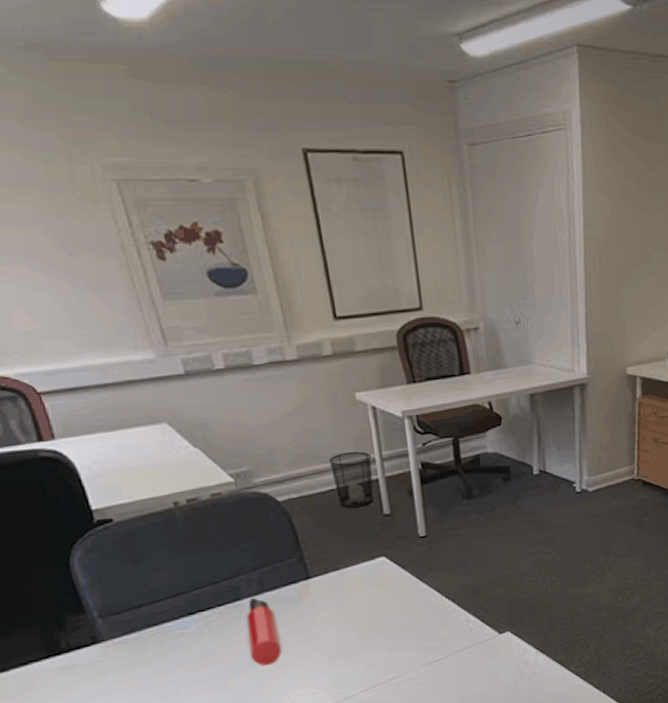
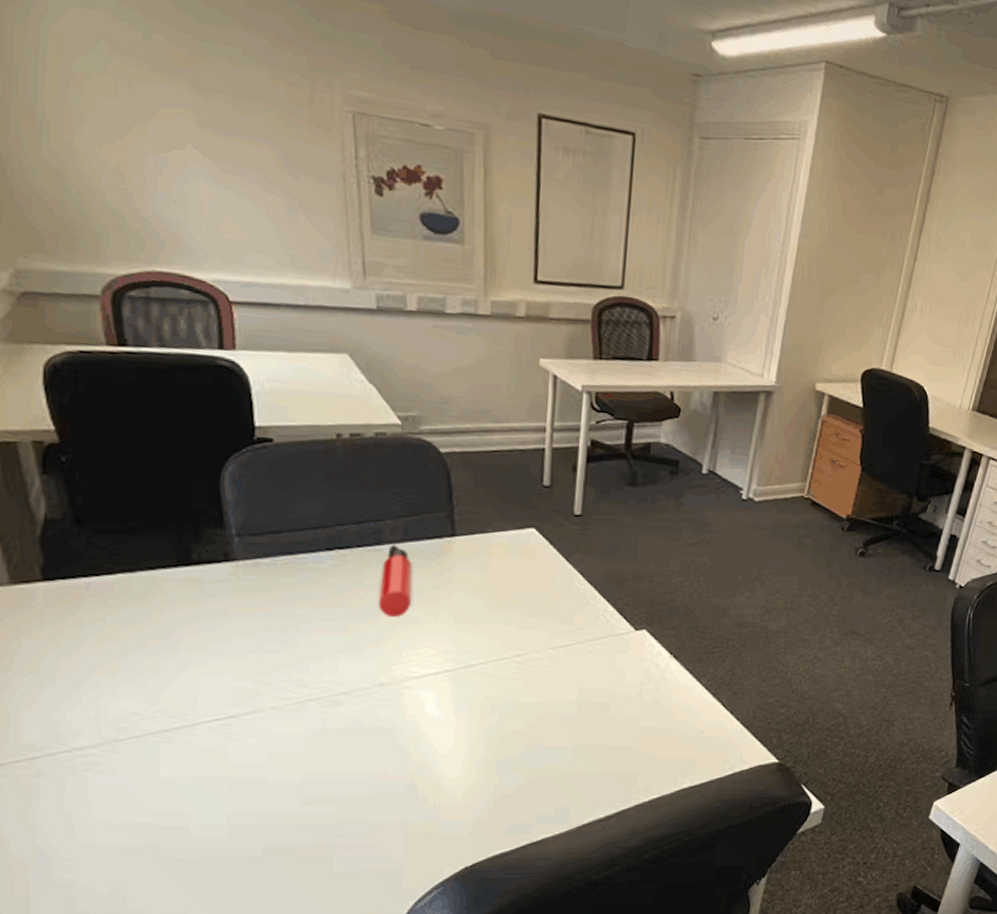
waste bin: present [328,451,374,509] -> none [499,416,543,474]

